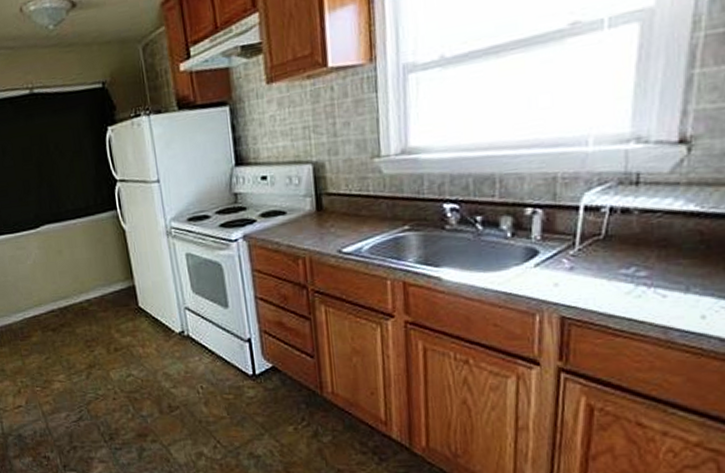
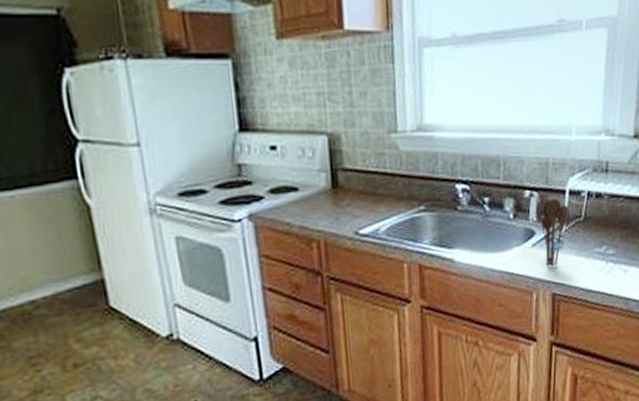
utensil holder: none [538,215,583,288] -> present [535,198,569,267]

